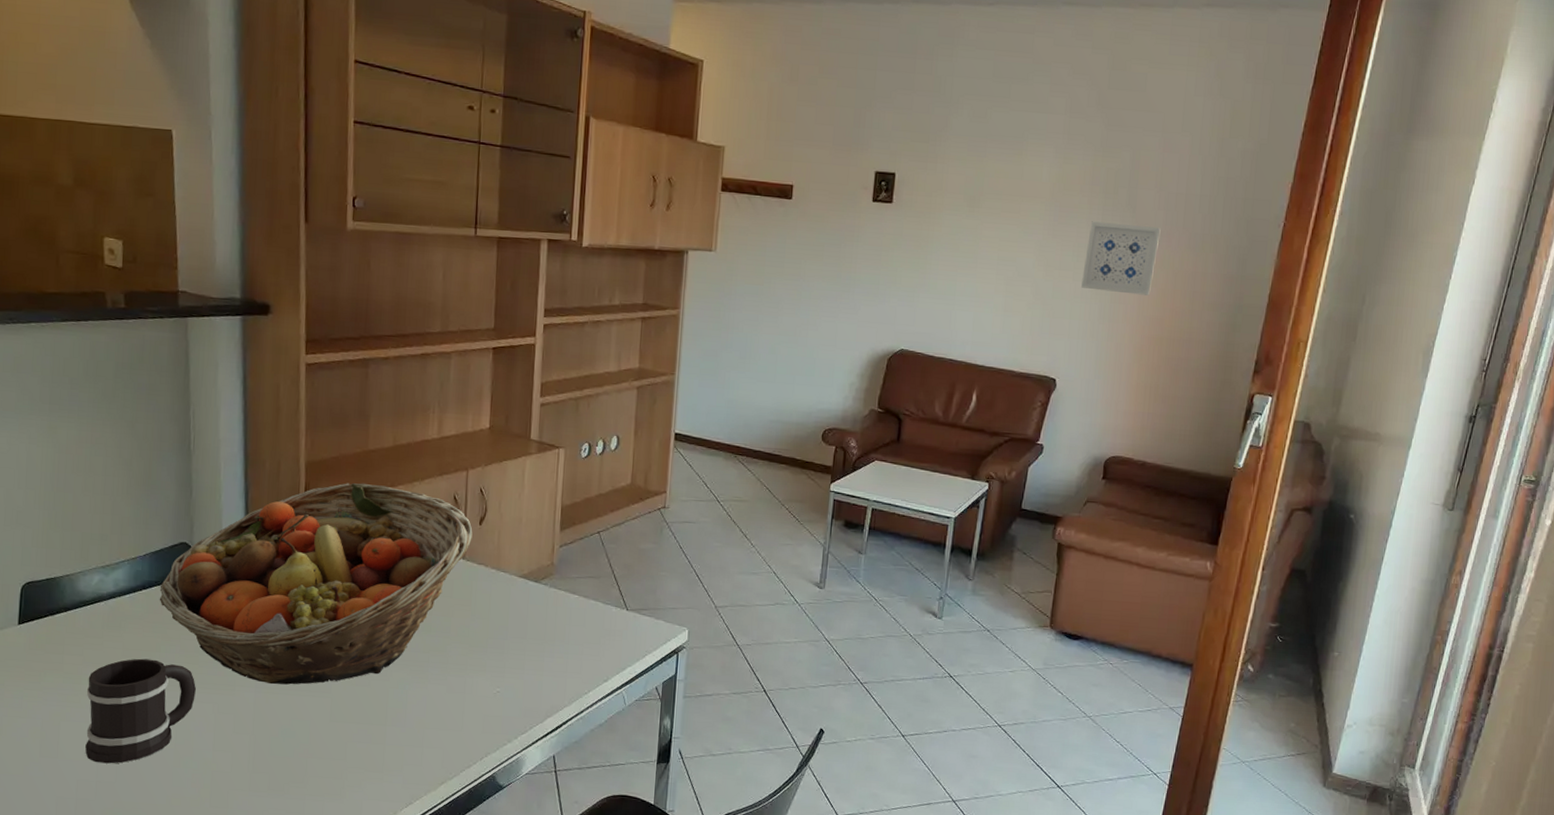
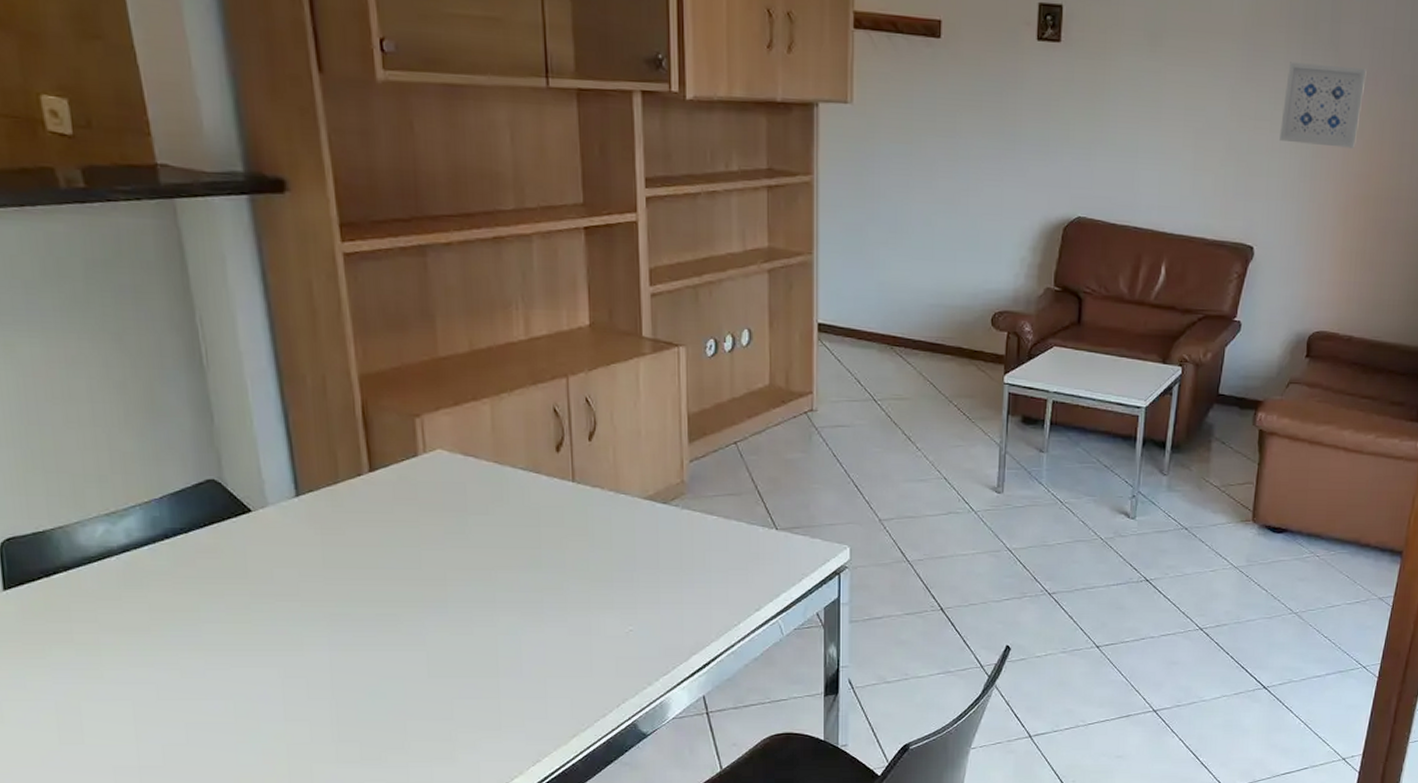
mug: present [85,658,196,764] -> none [109,621,253,746]
fruit basket: present [159,483,473,685] -> none [187,397,582,639]

